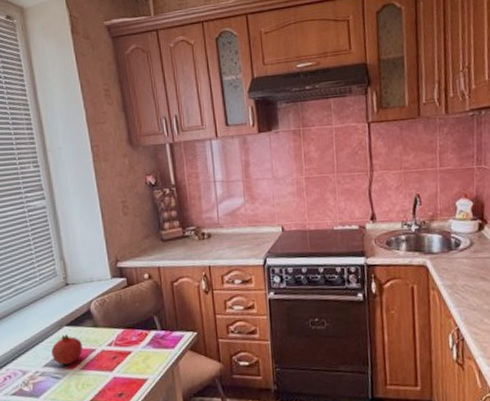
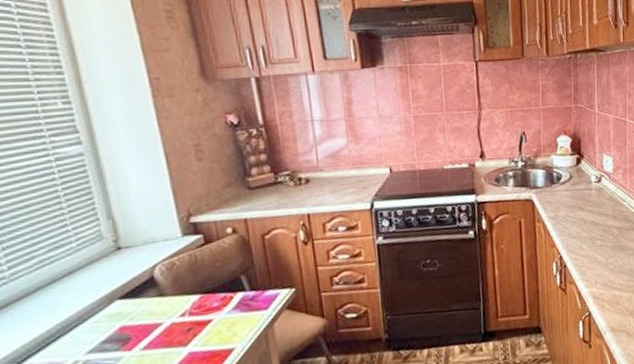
fruit: present [51,334,82,365] -> none [98,309,144,348]

